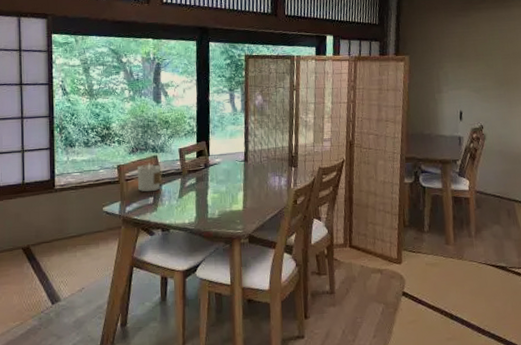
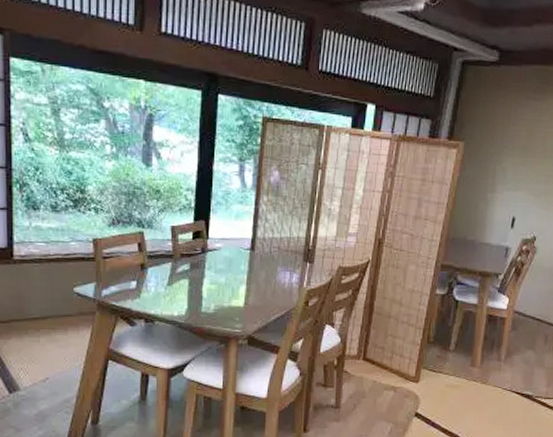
candle: present [136,164,161,192] -> none [117,241,148,275]

